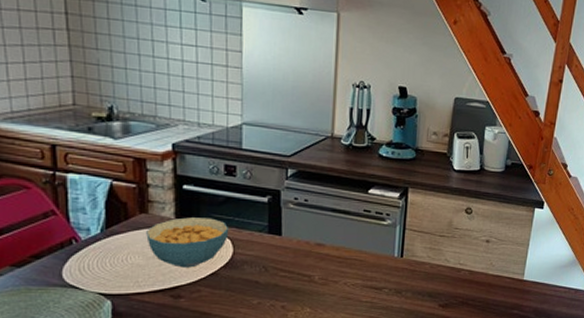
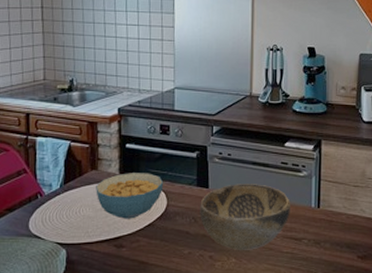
decorative bowl: none [271,231,372,300] -> present [200,184,290,250]

